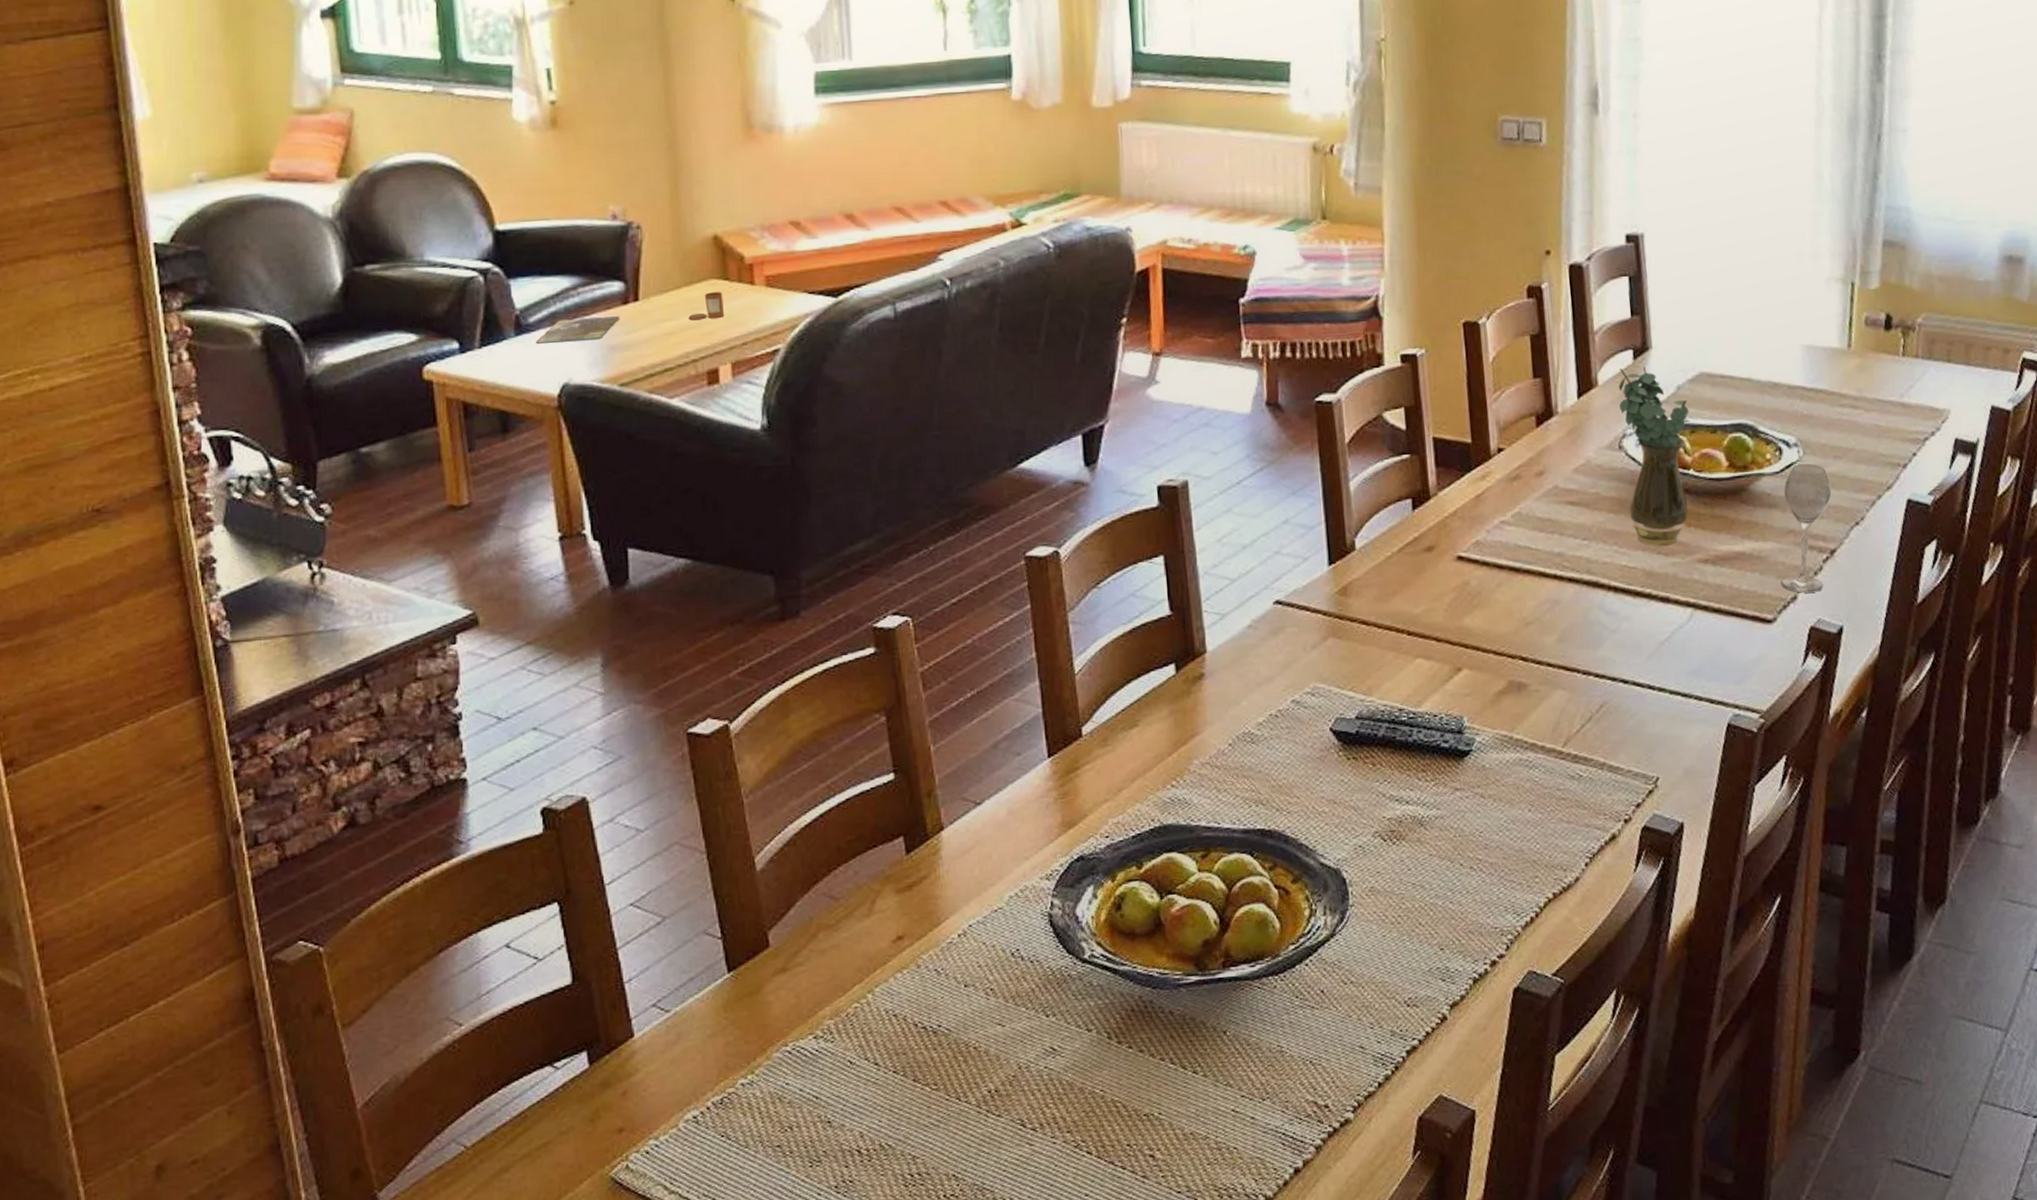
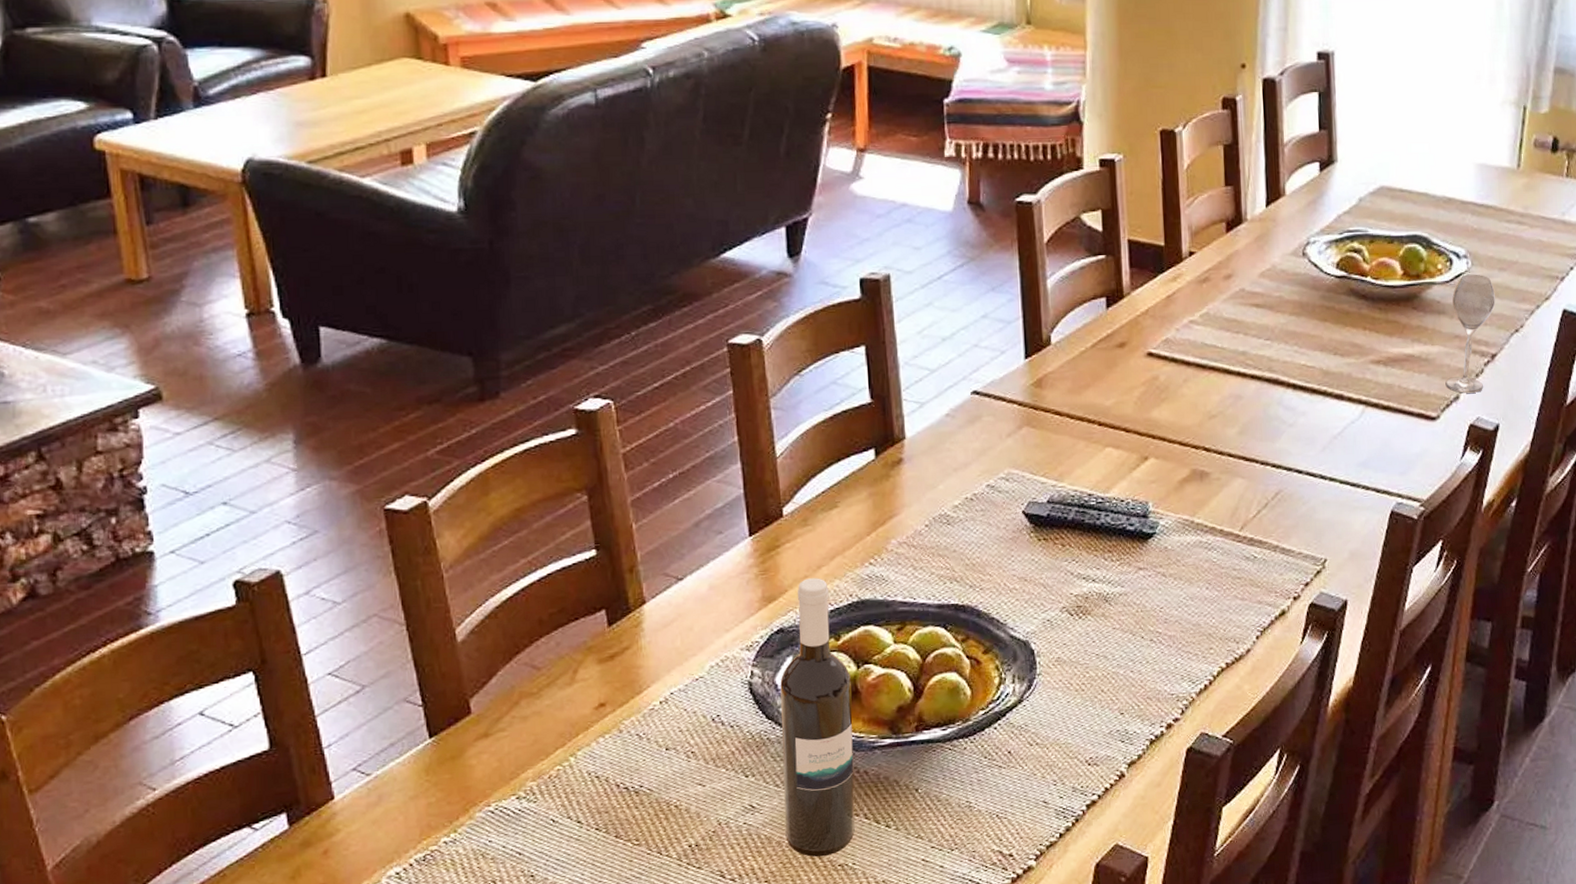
magazine: present [536,315,620,345] -> none [216,91,306,118]
candle: present [688,292,725,321] -> none [380,71,418,99]
wine bottle: none [1081,801,1160,1106] -> present [780,578,855,858]
vase: present [1619,366,1689,547] -> none [1305,178,1369,348]

